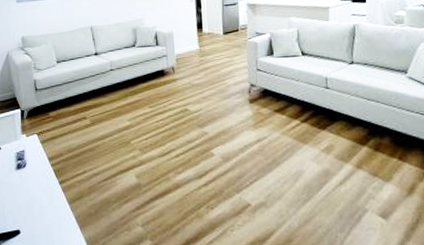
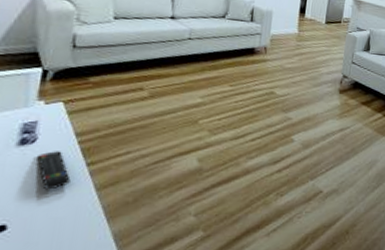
remote control: none [29,173,51,203] -> present [37,151,71,190]

